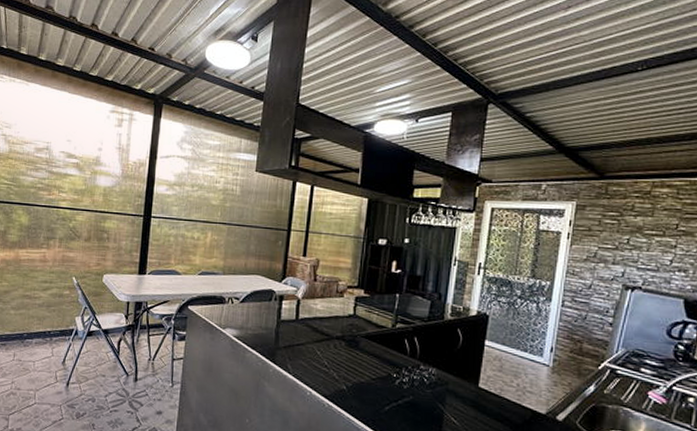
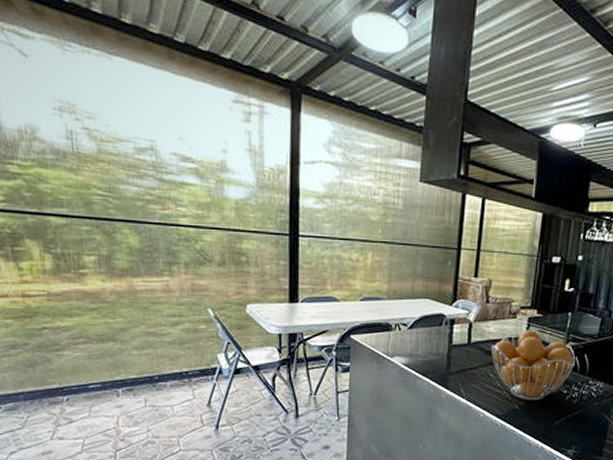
fruit basket: none [318,309,405,383] -> present [491,330,576,400]

